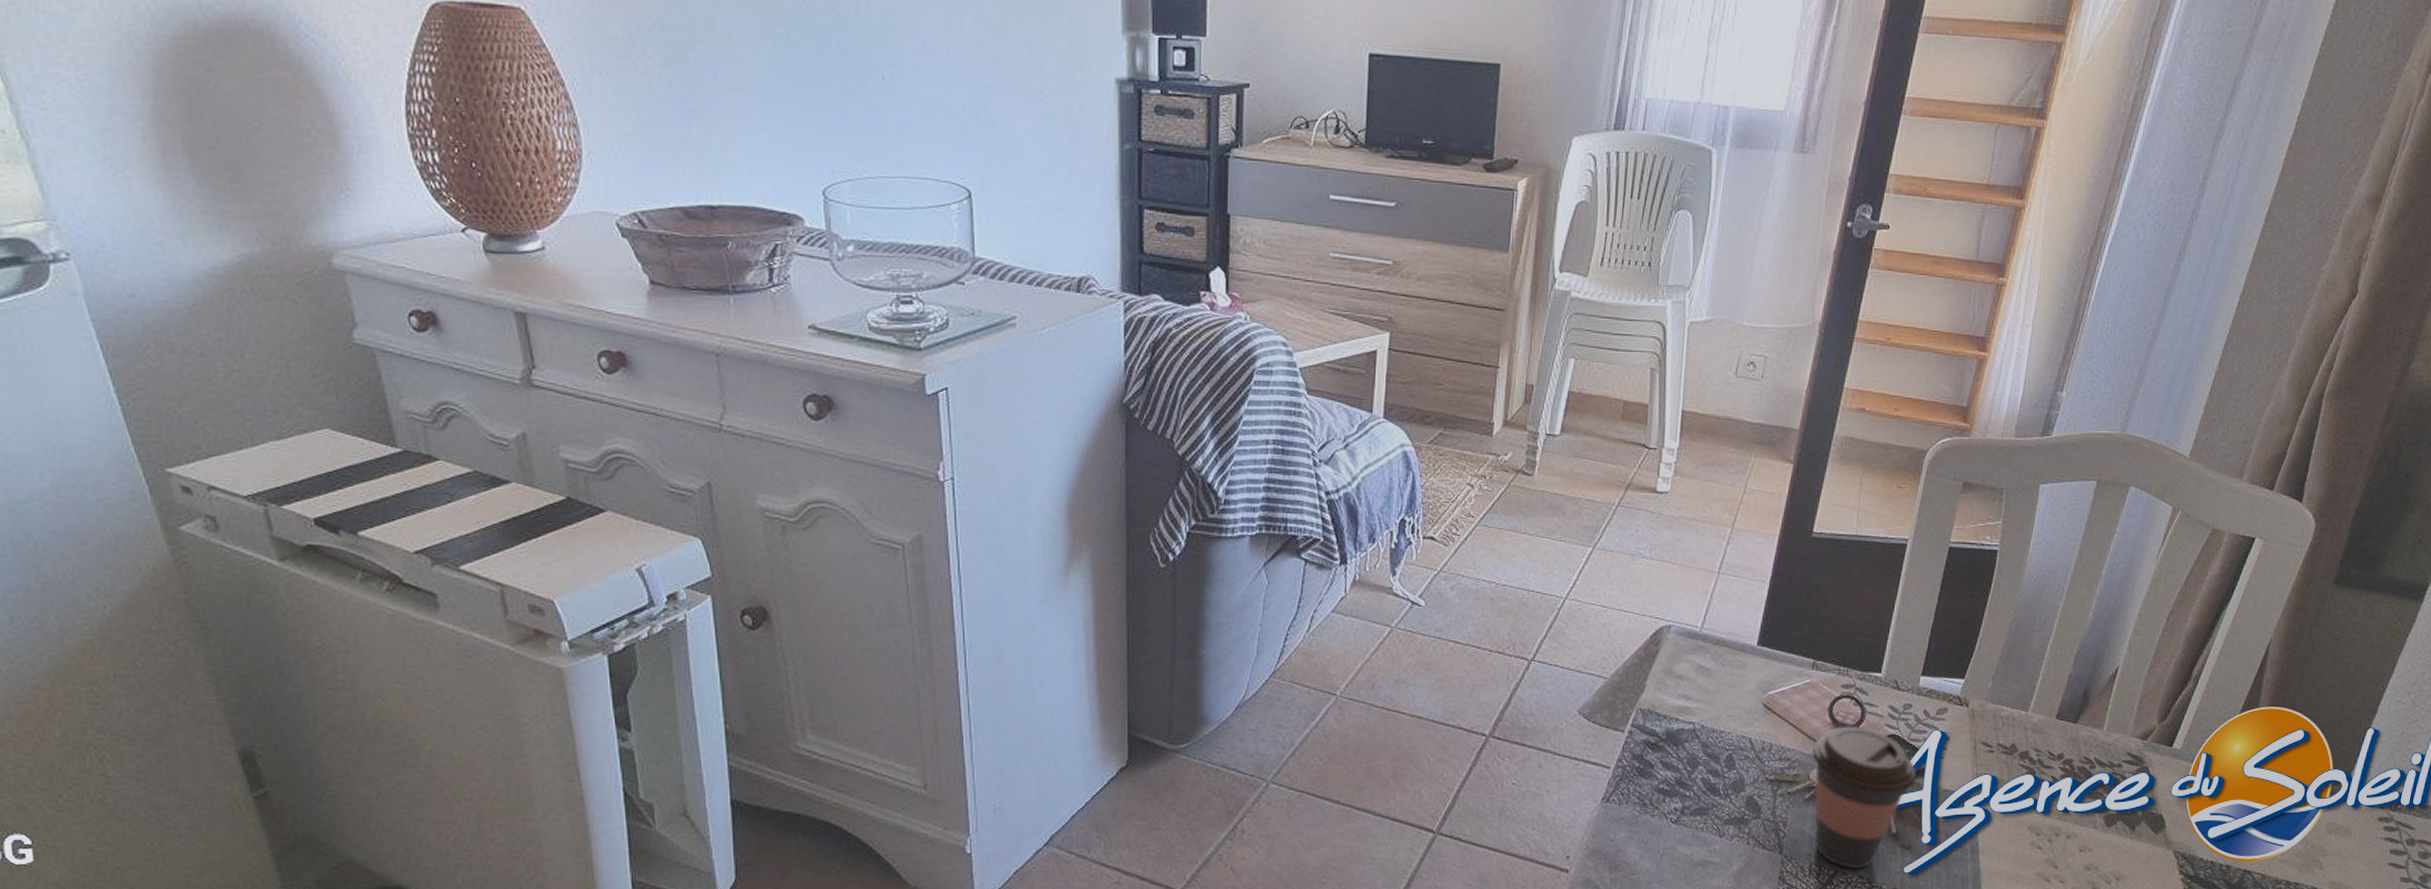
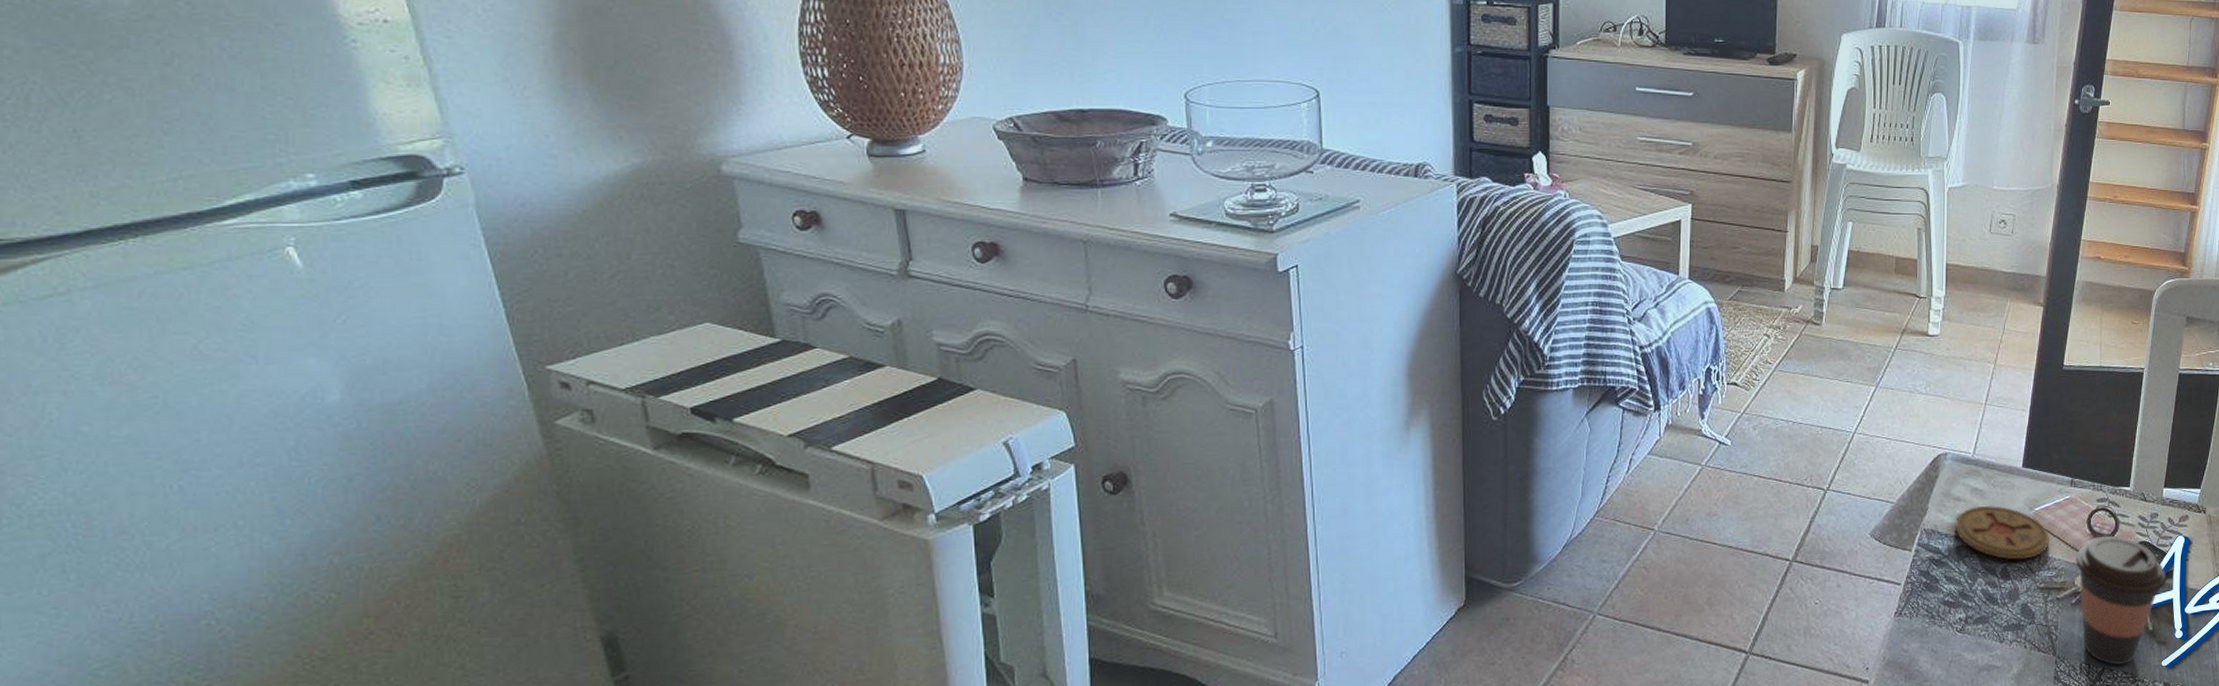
coaster: none [1675,685,1785,748] -> present [1955,505,2050,560]

